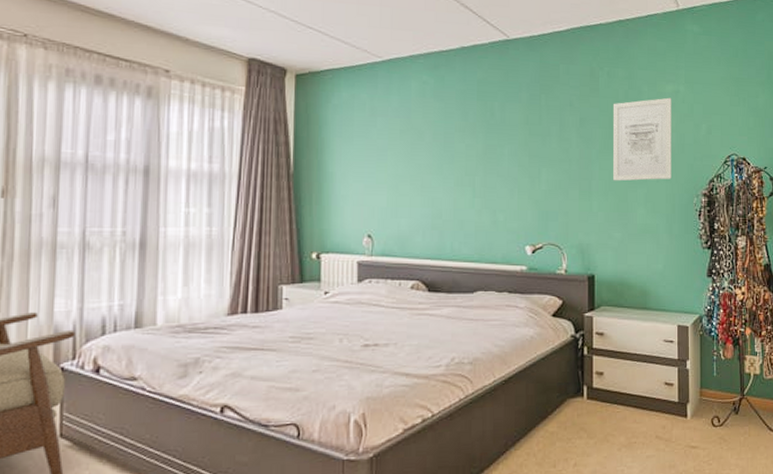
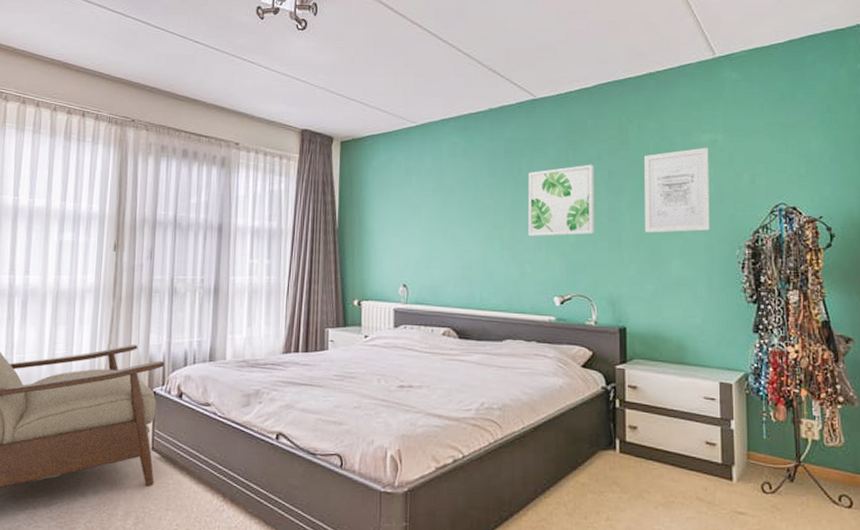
wall art: none [500,110,566,183] -> present [527,164,594,236]

